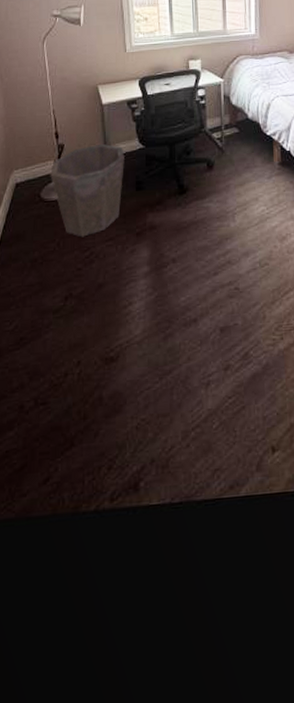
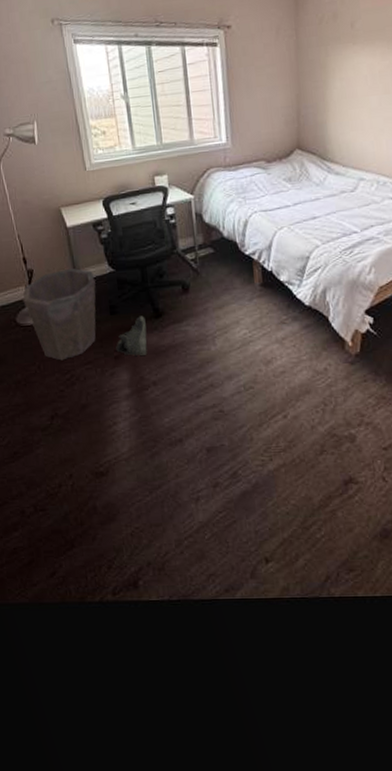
sneaker: none [139,192,170,232] -> present [116,316,147,356]

